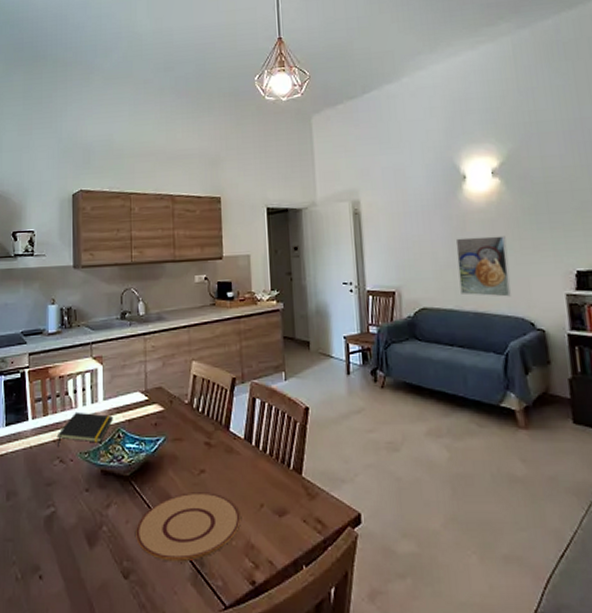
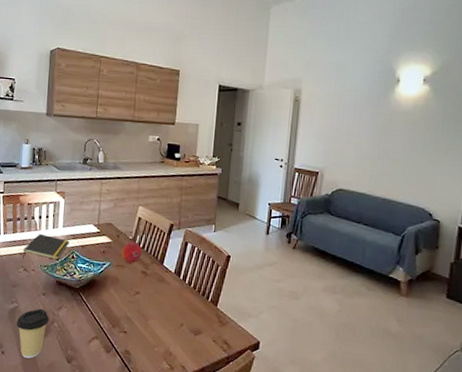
coffee cup: none [55,510,97,580] -> present [16,308,50,359]
plate: present [136,492,241,562] -> none [79,307,164,358]
fruit: none [177,406,203,434] -> present [121,241,142,264]
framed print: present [455,235,511,297] -> none [375,134,424,190]

